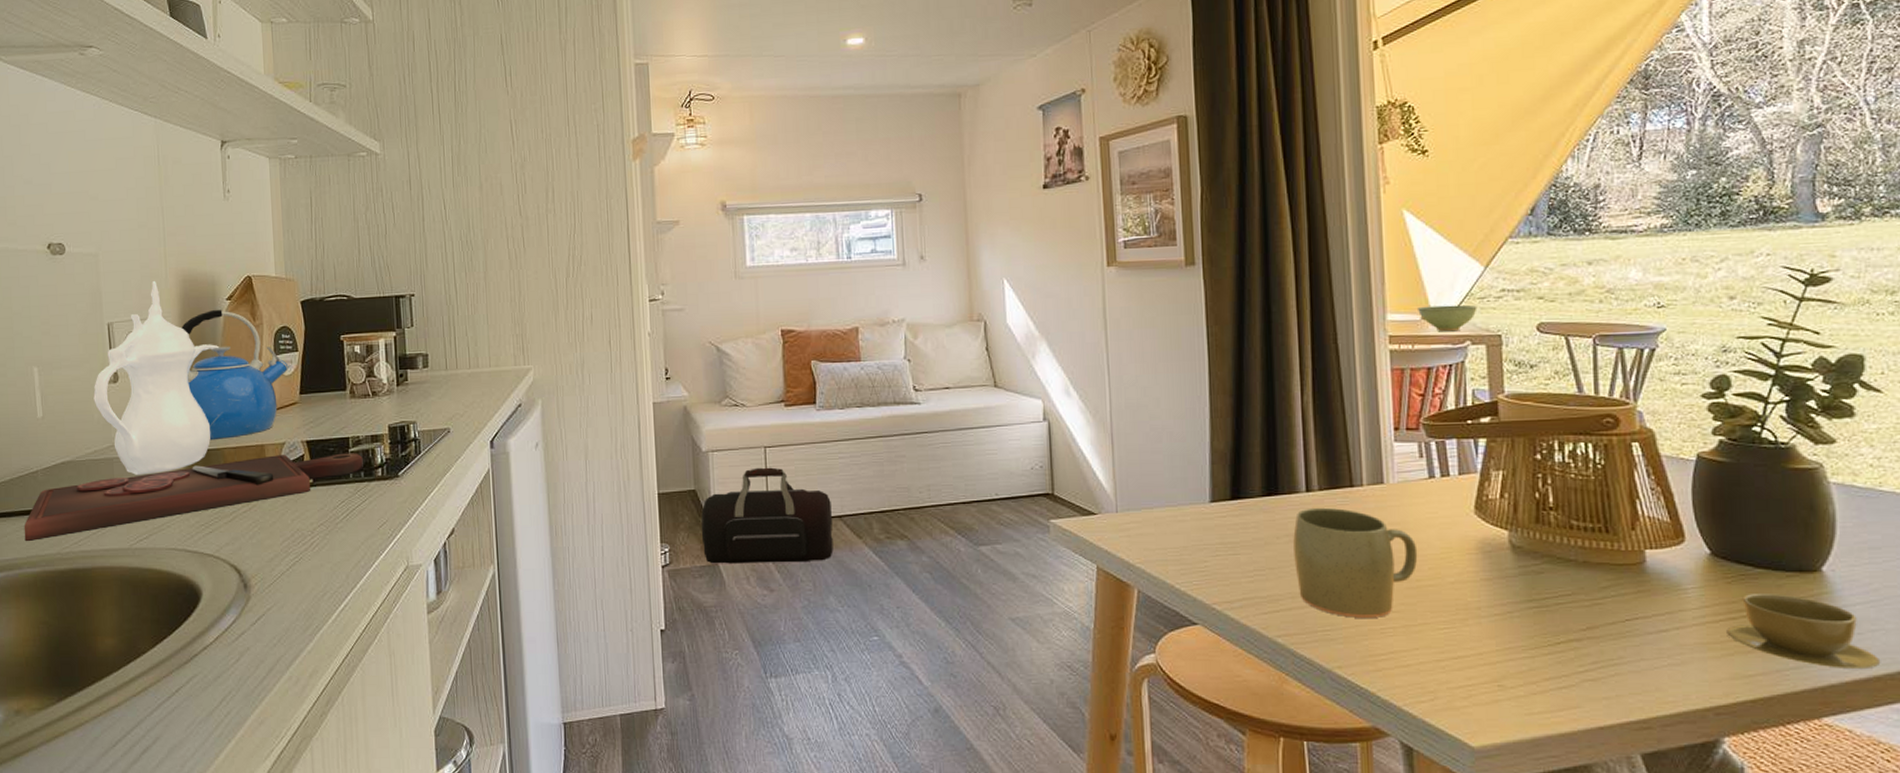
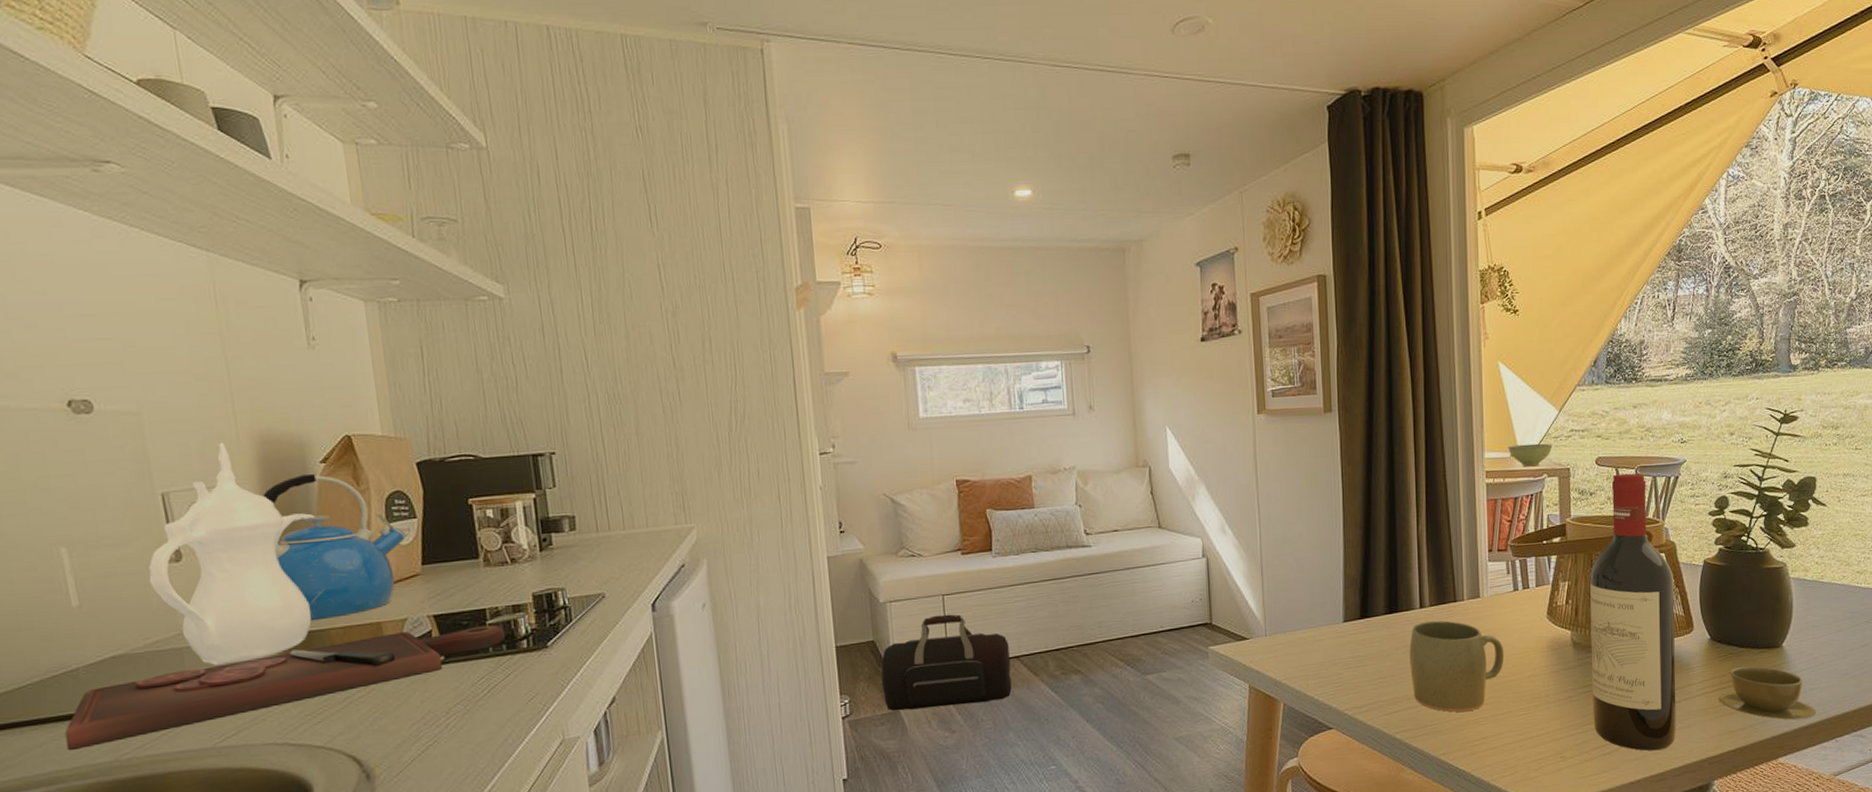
wine bottle: none [1533,343,1664,690] -> present [1590,473,1676,751]

